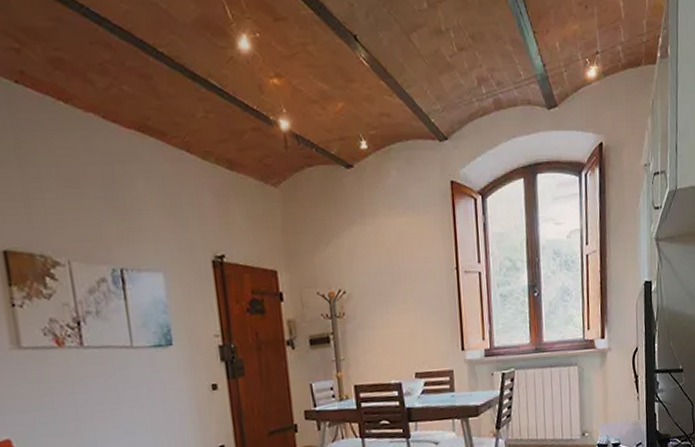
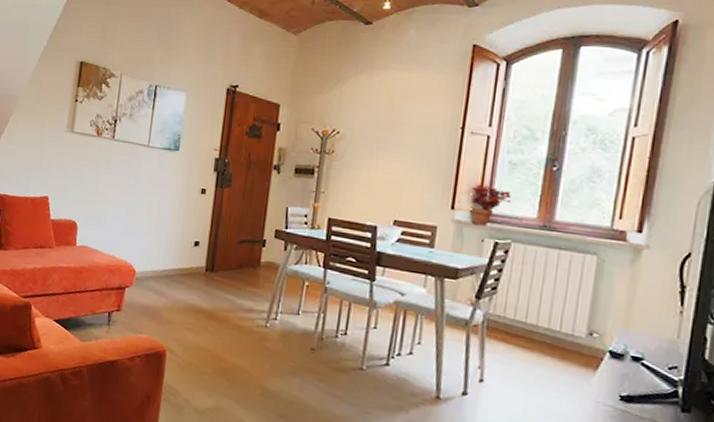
potted plant: none [475,321,509,362] -> present [470,185,512,227]

